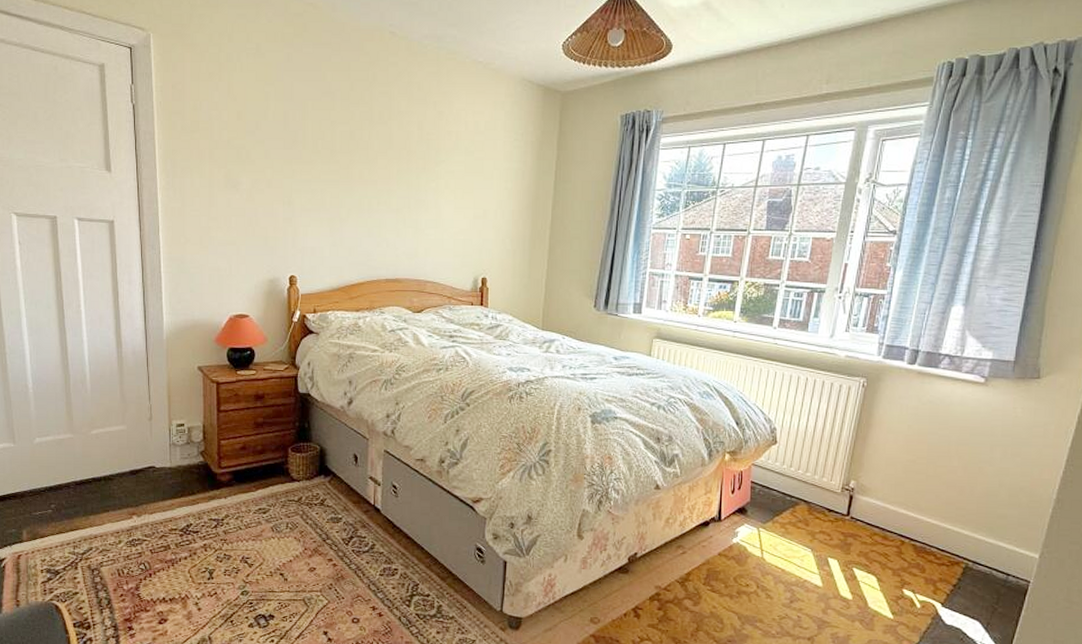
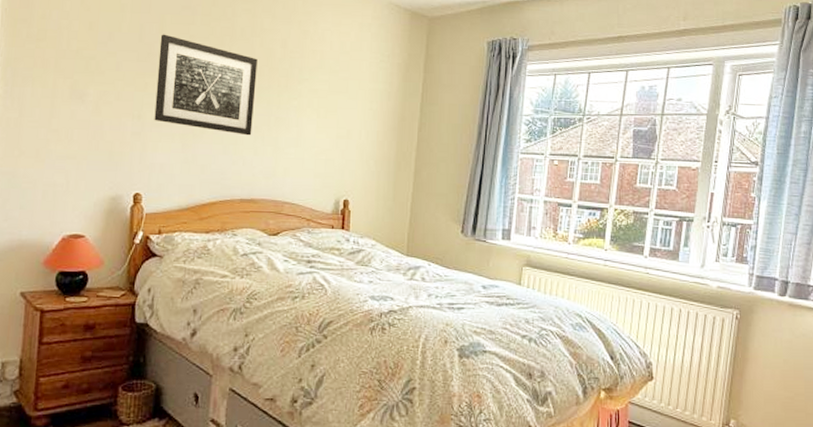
wall art: none [303,121,396,218] -> present [154,34,258,136]

